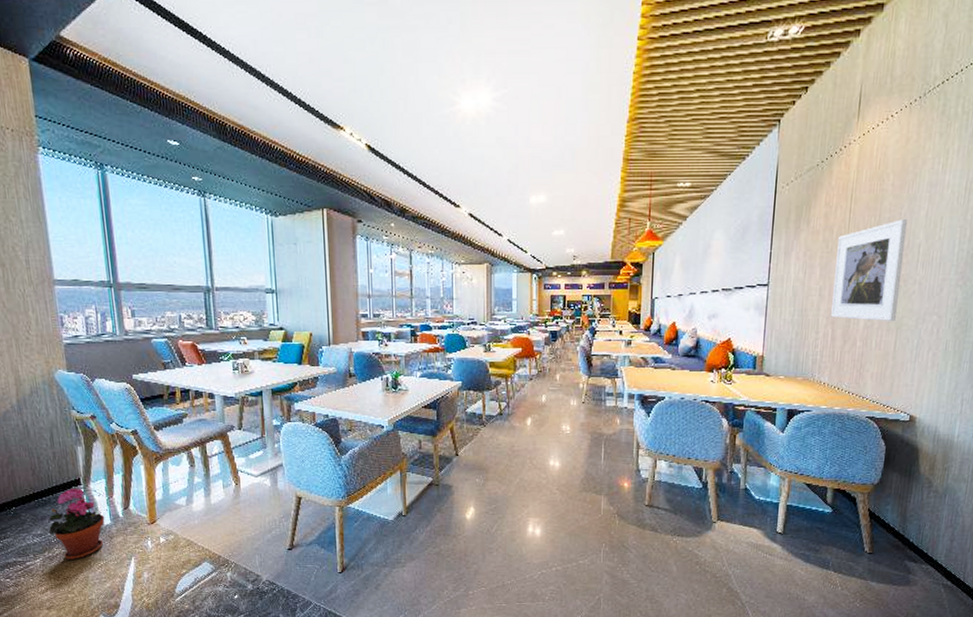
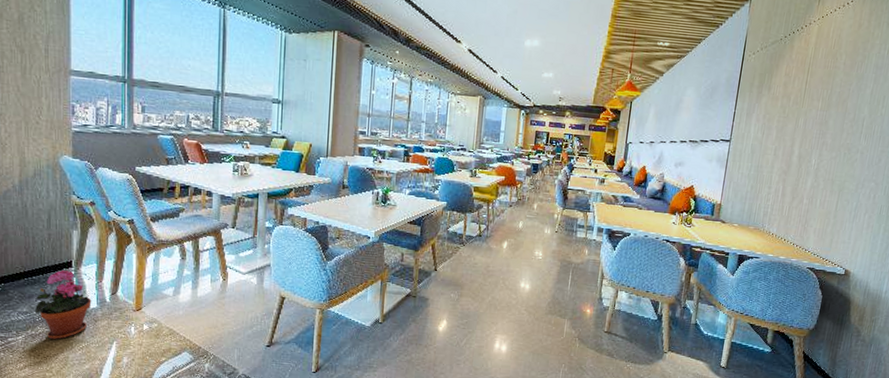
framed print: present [831,218,908,321] -> none [783,94,856,184]

